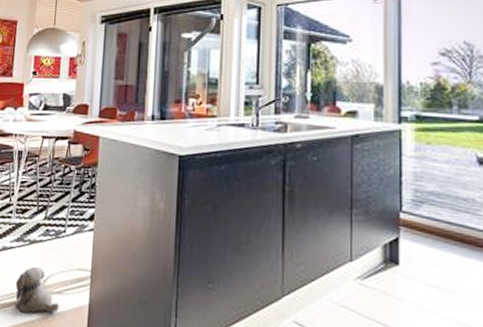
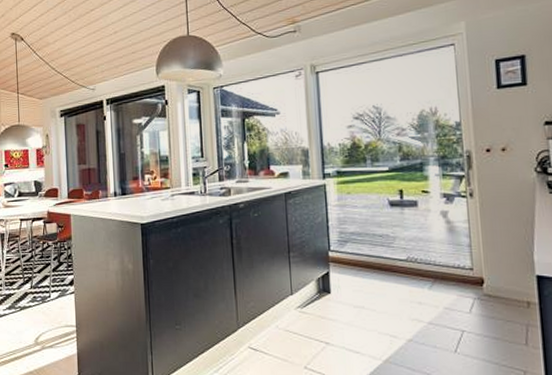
plush toy: present [14,266,59,313] -> none [12,327,52,367]

